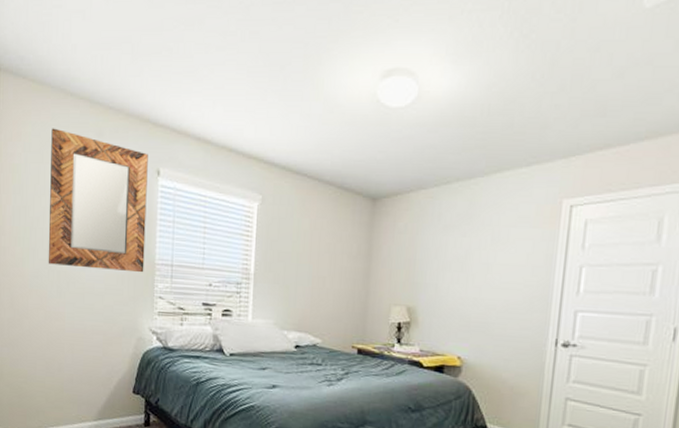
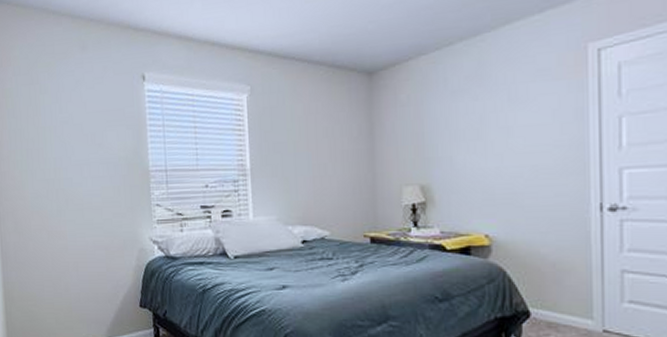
home mirror: present [48,128,148,273] -> none [38,48,139,184]

